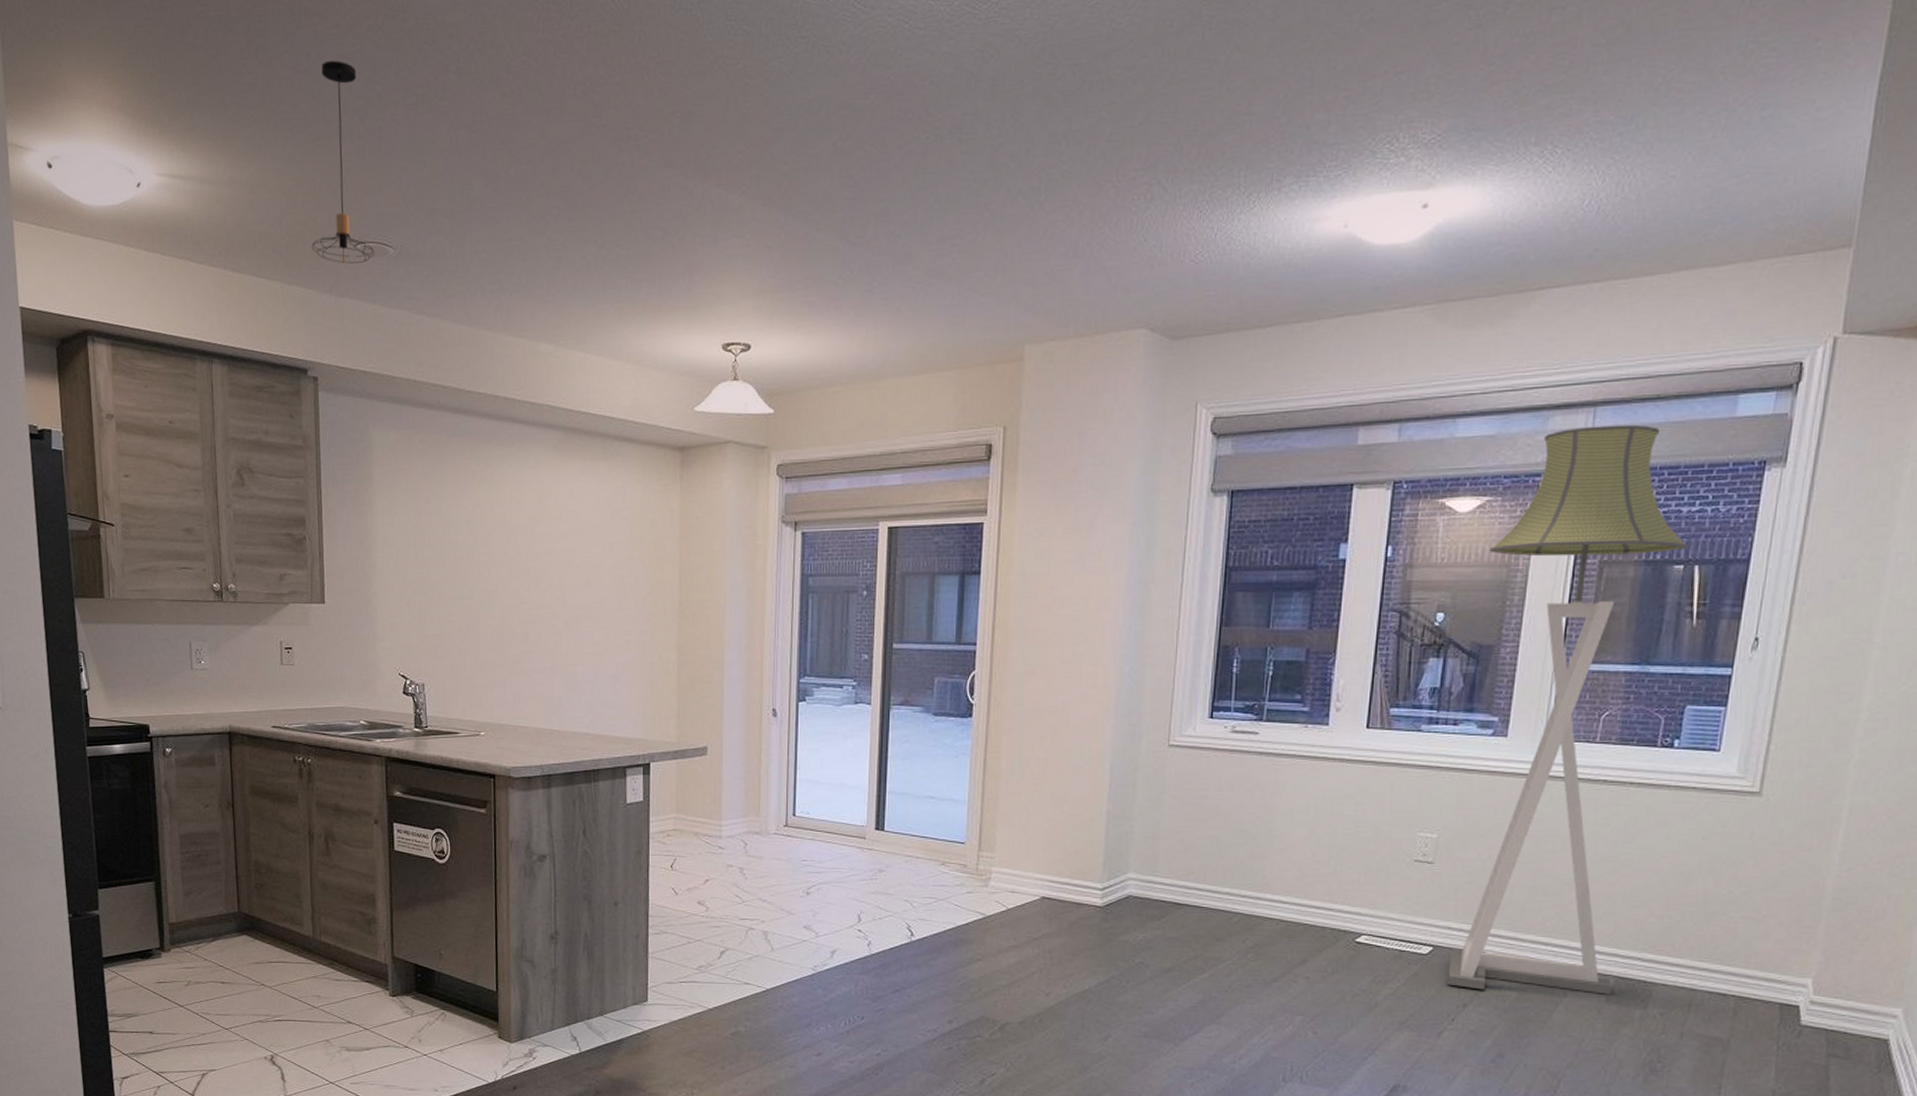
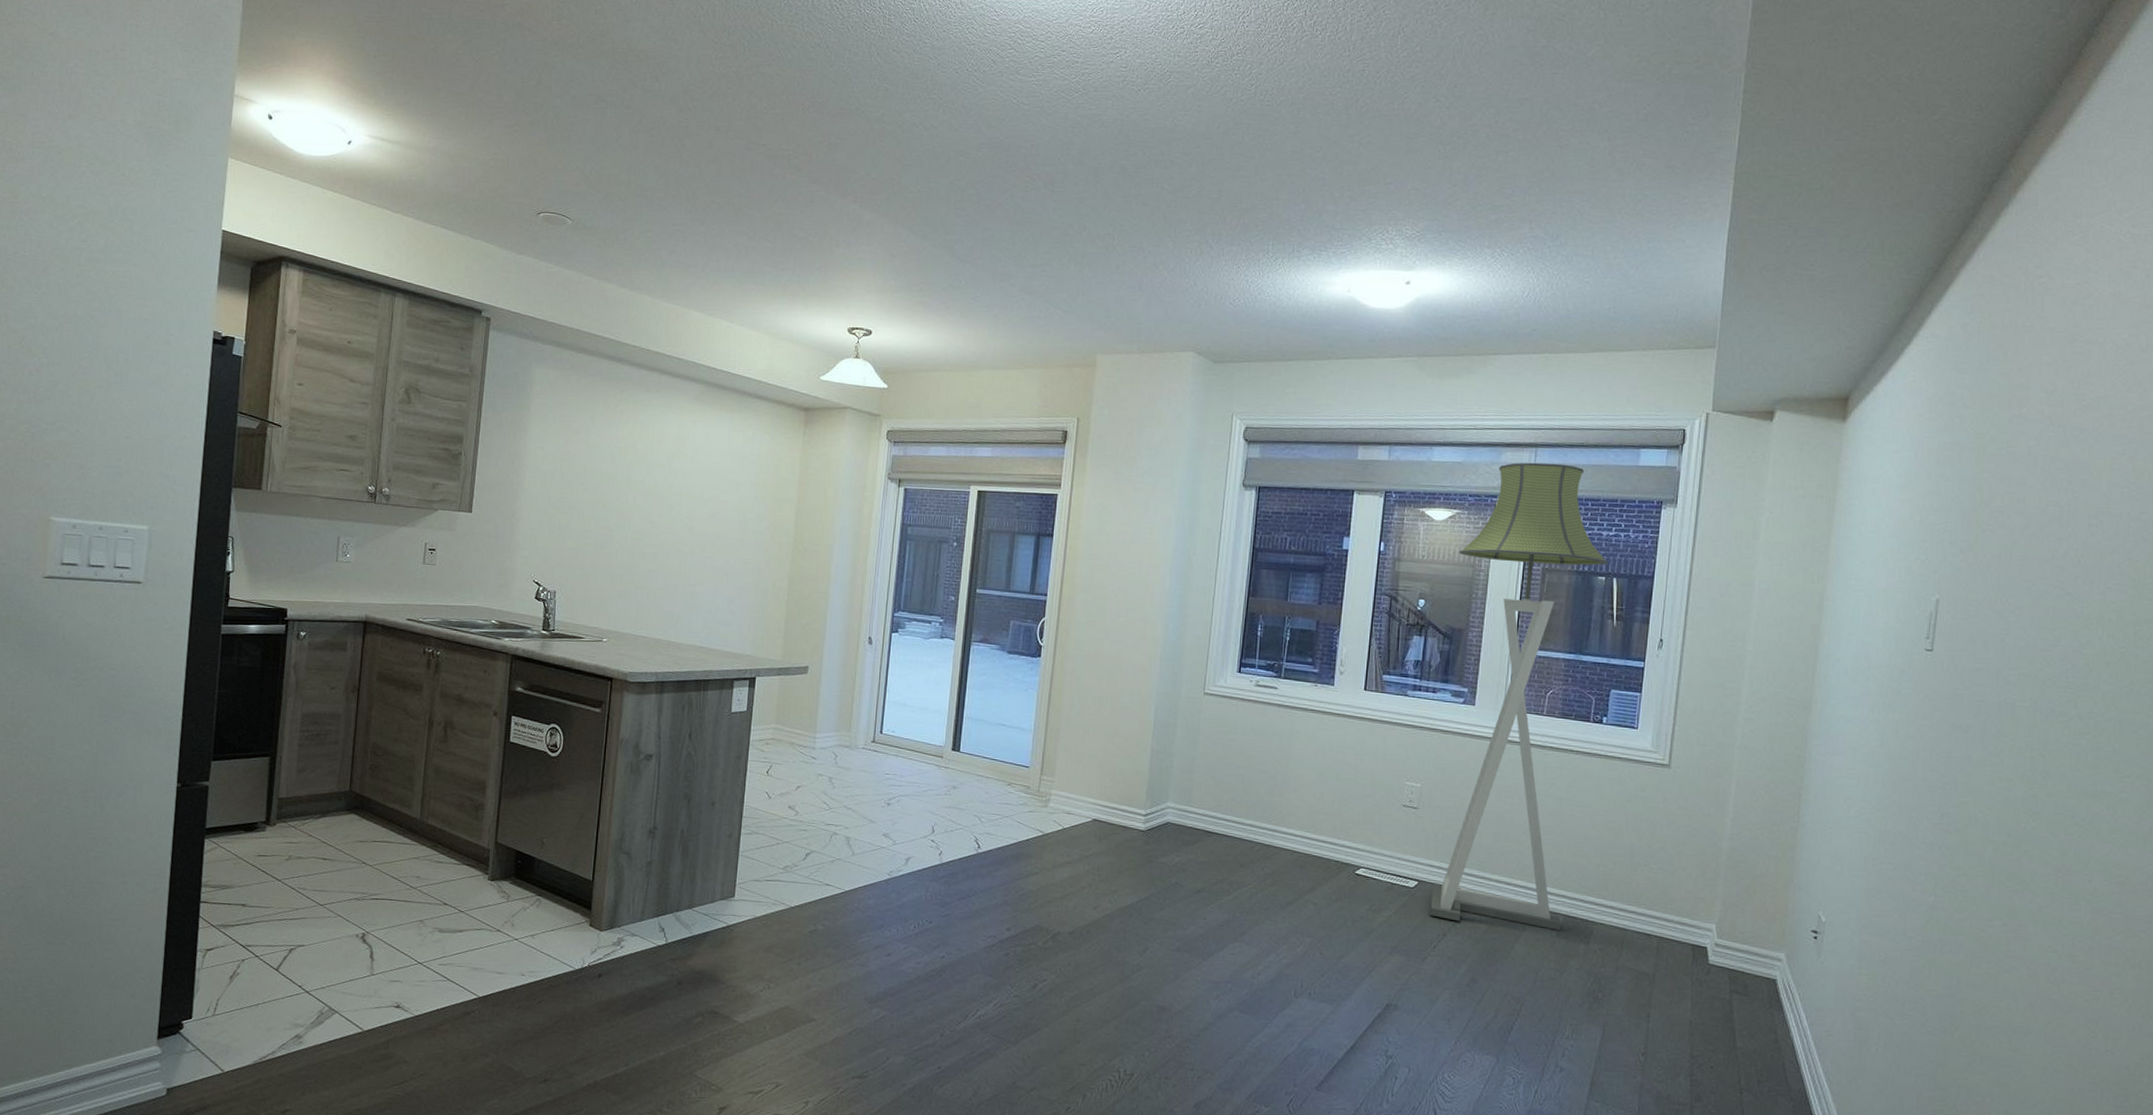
pendant light: present [311,60,375,264] -> none [499,66,556,229]

